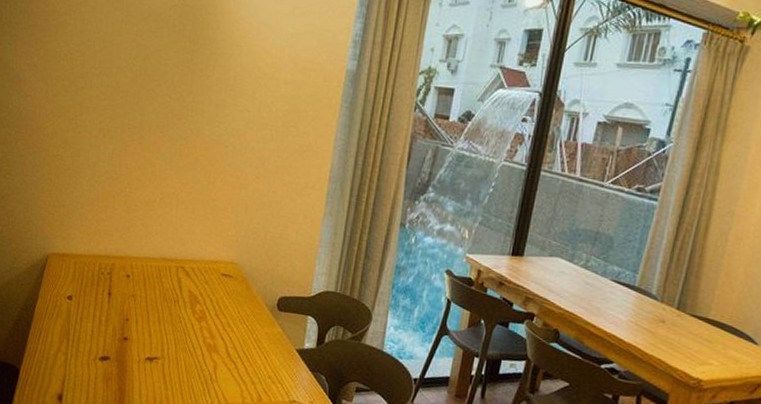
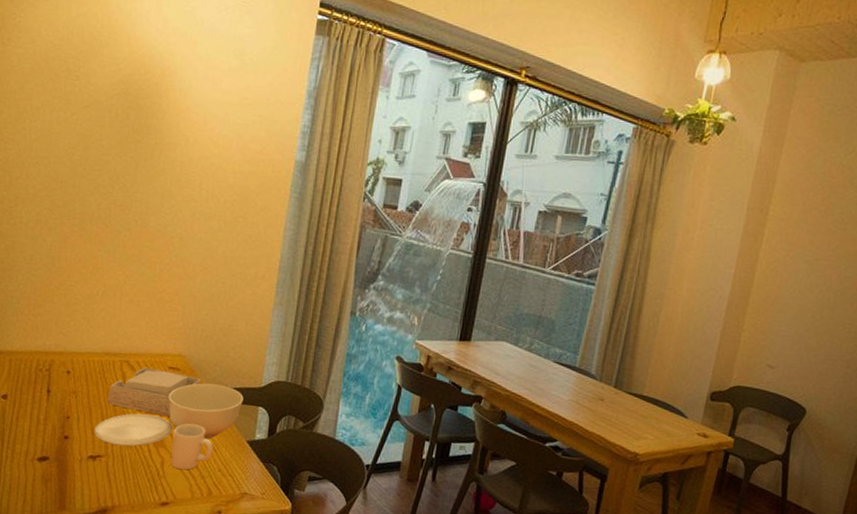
plate: none [151,318,226,351] -> present [94,413,173,447]
napkin holder: none [163,273,253,323] -> present [107,367,202,417]
bowl: none [221,290,293,346] -> present [168,383,244,439]
mug: none [223,330,264,376] -> present [171,424,213,470]

